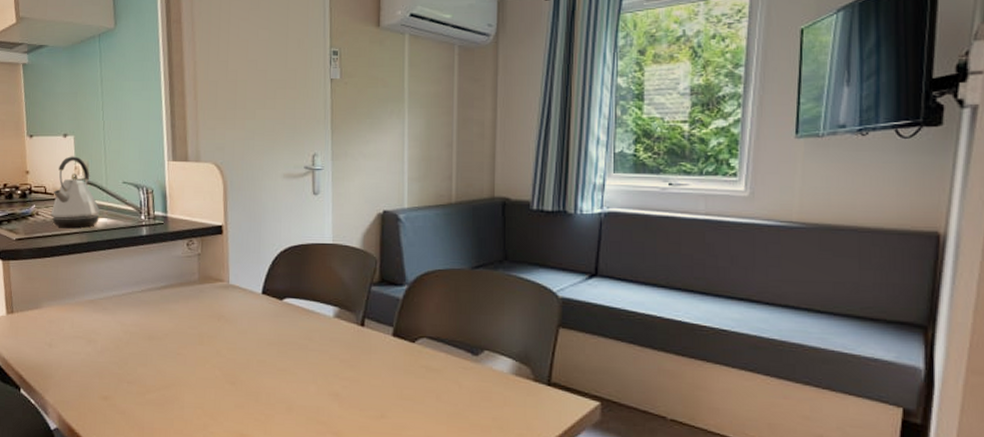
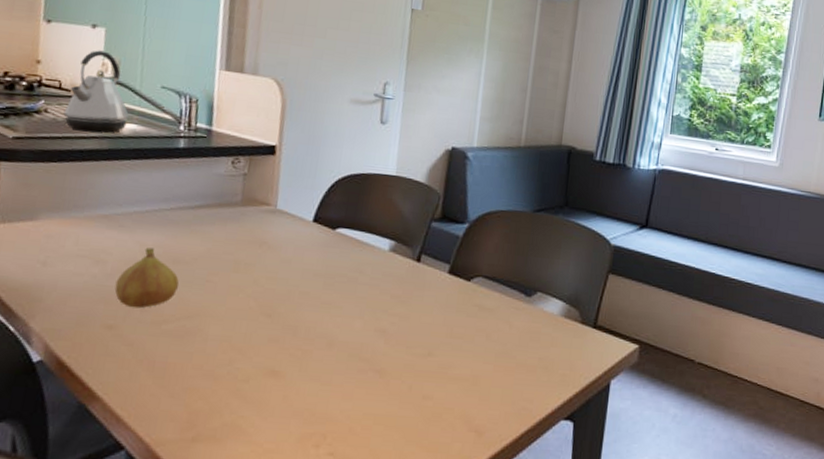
fruit: none [105,326,156,381] -> present [114,247,180,308]

